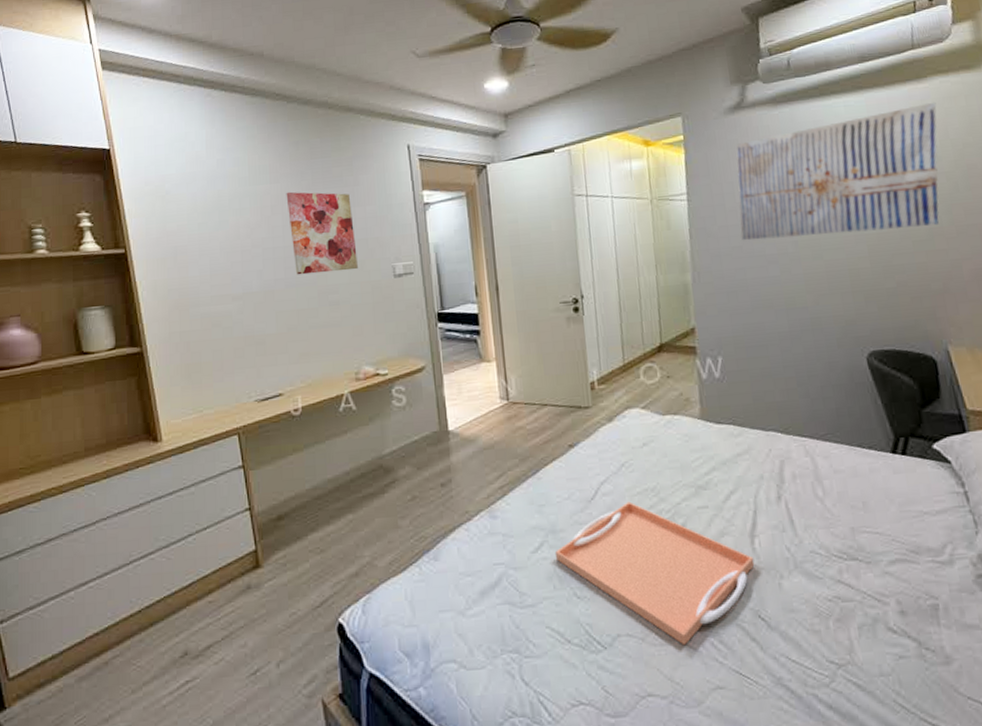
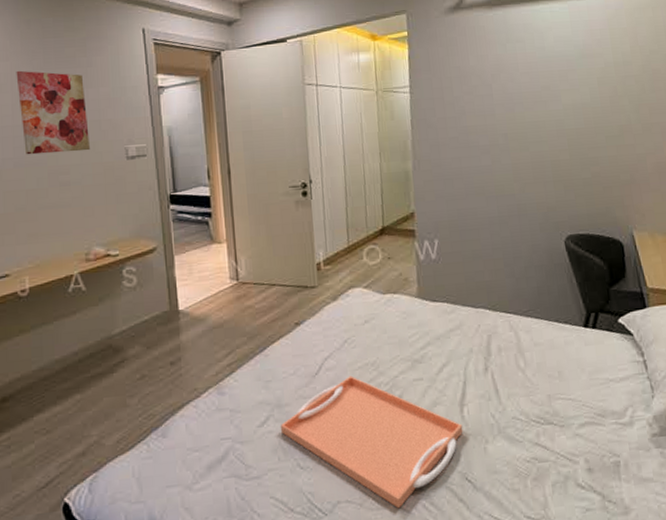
wall art: present [736,102,939,241] -> none [455,12,629,132]

